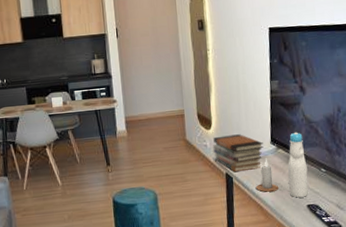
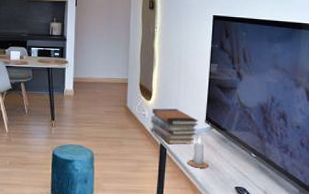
bottle: present [287,132,309,198] -> none [218,114,238,179]

